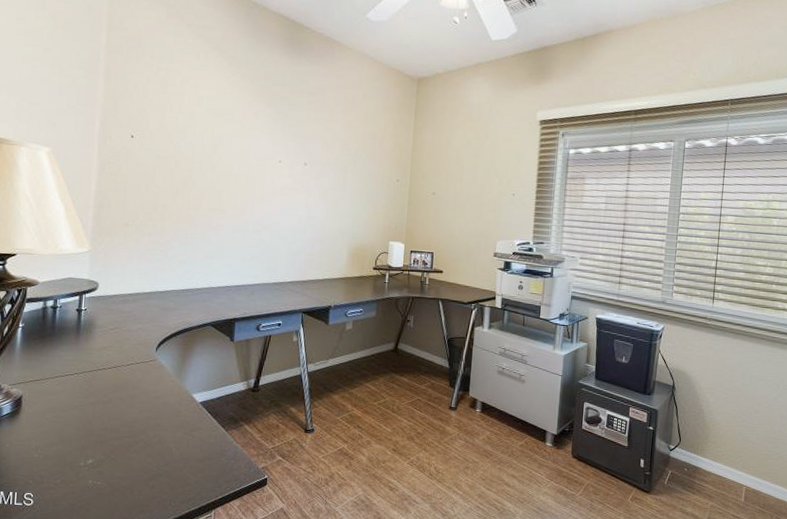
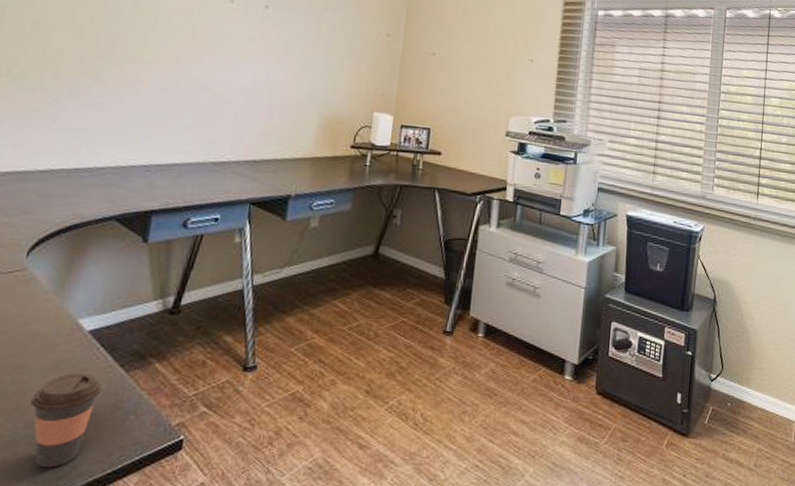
coffee cup: none [167,430,211,493] -> present [31,372,102,468]

